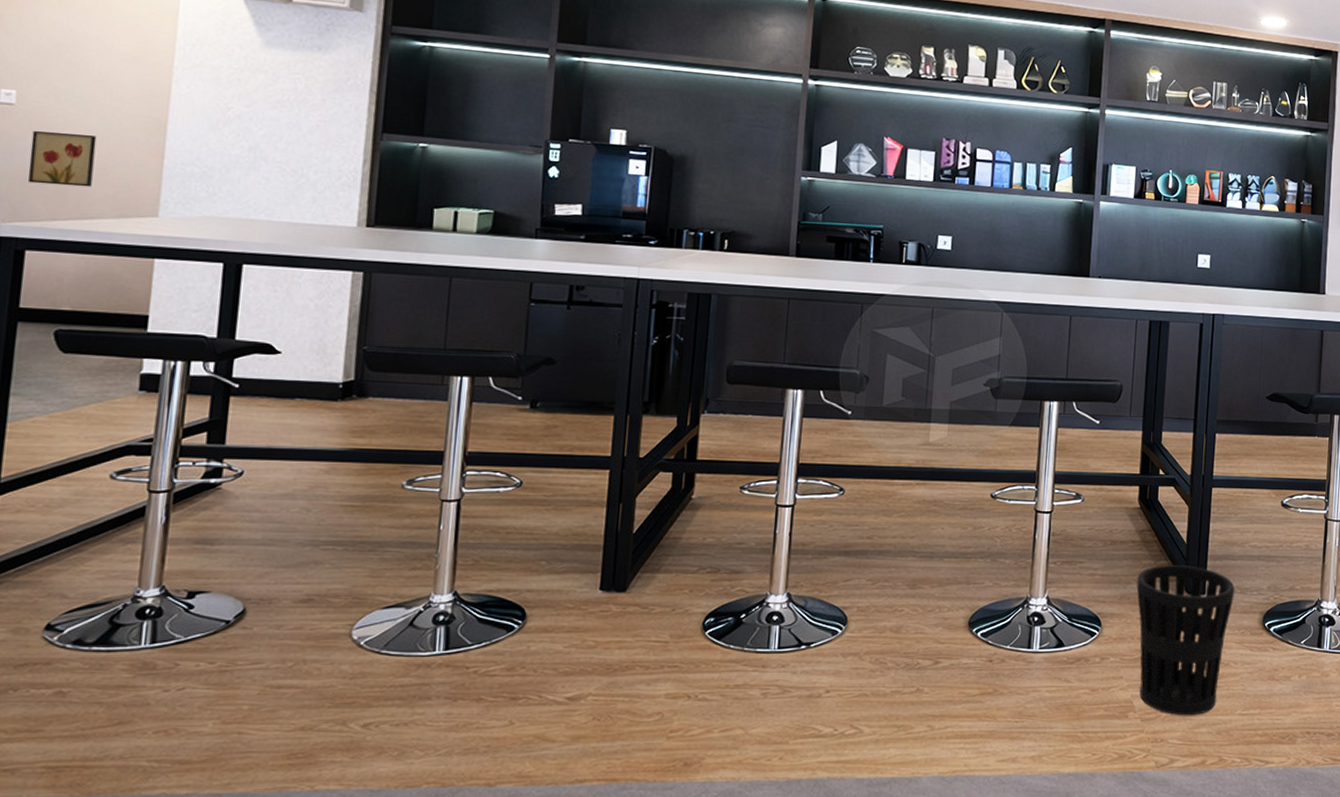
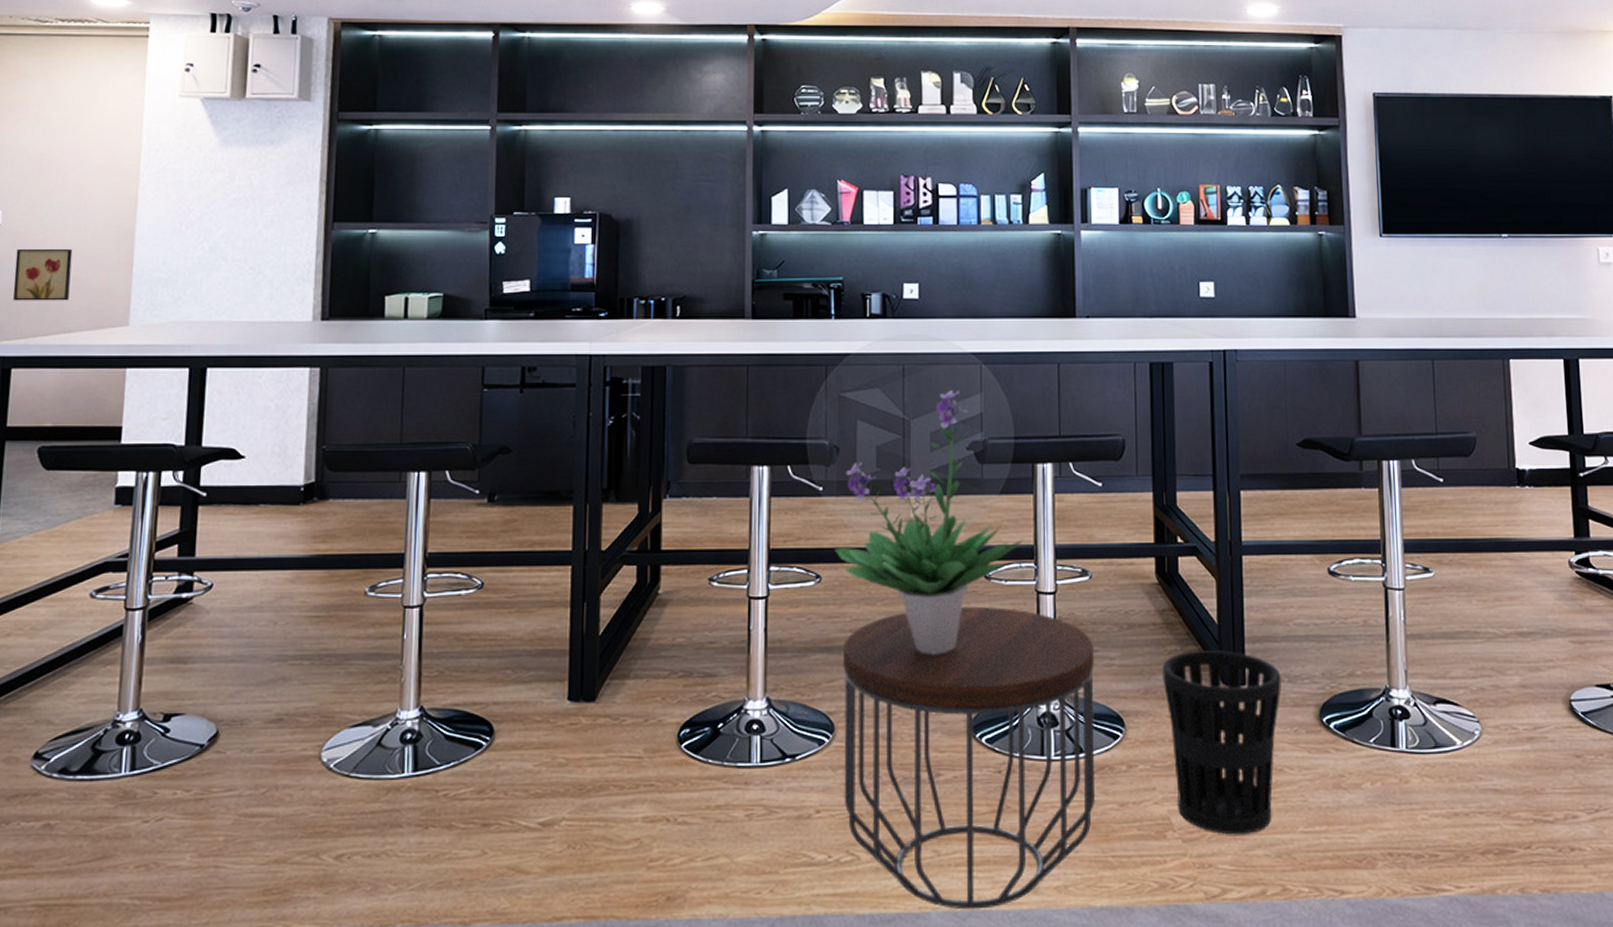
side table: none [851,520,1081,775] -> present [843,606,1096,910]
potted plant: none [858,333,1027,561] -> present [834,390,1023,654]

